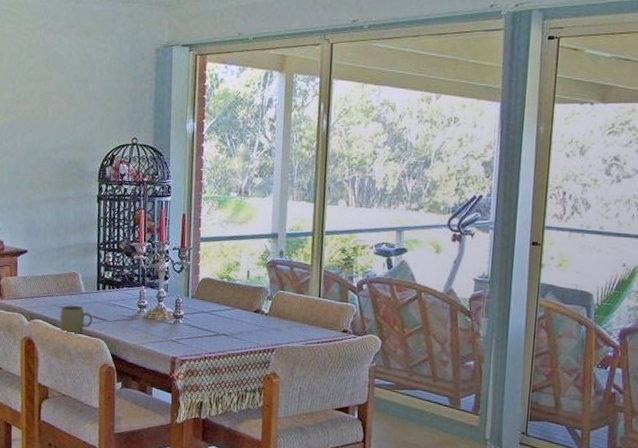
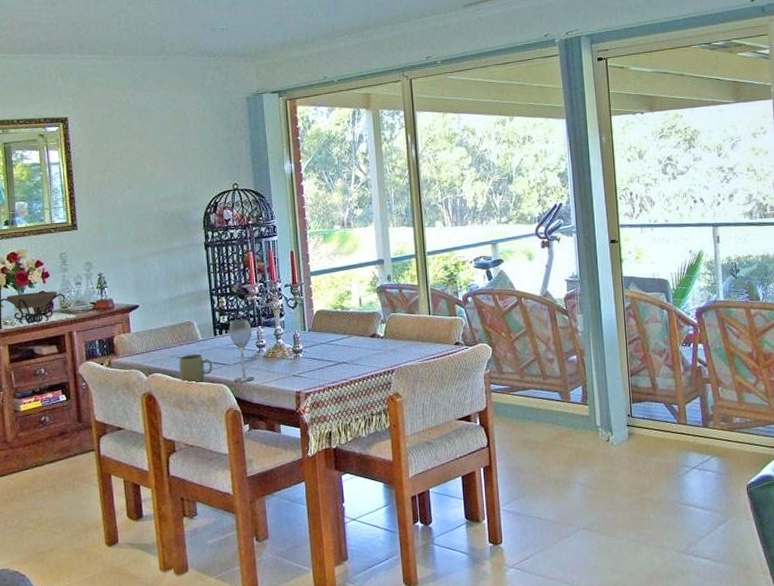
wineglass: none [112,276,135,340] -> present [229,319,255,382]

